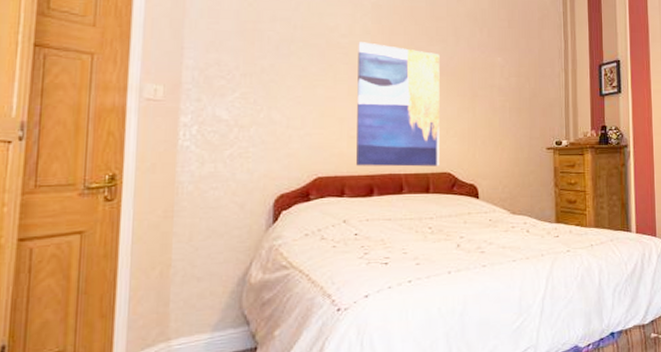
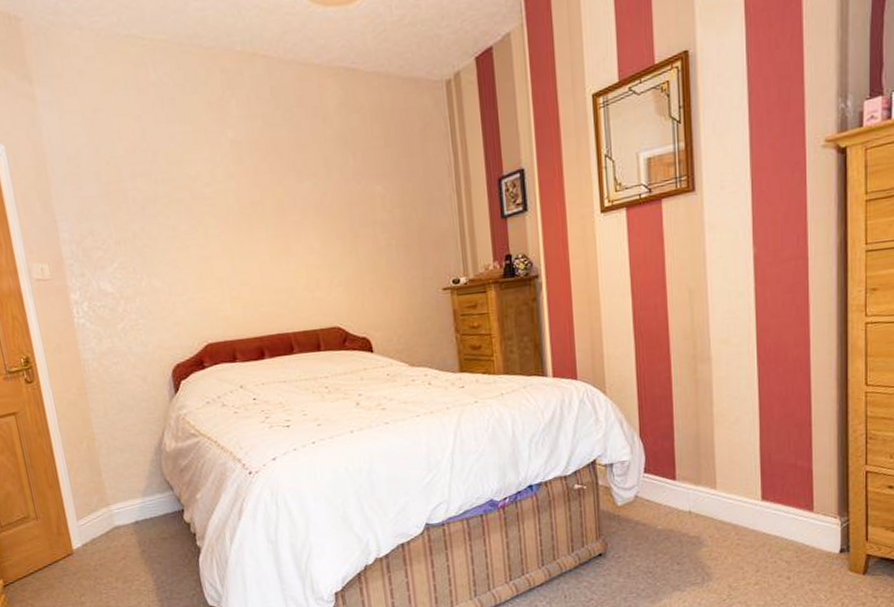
wall art: present [356,42,440,167] -> none [223,188,328,329]

